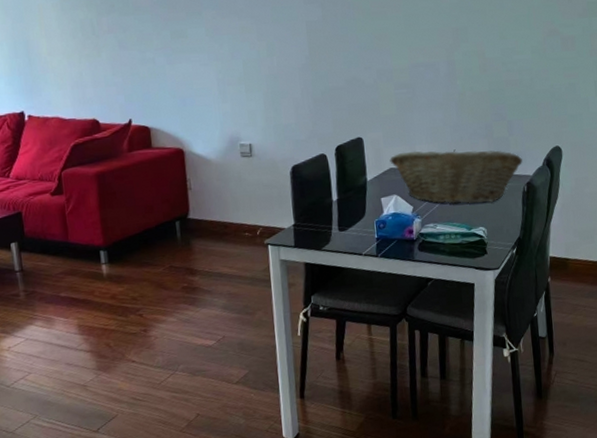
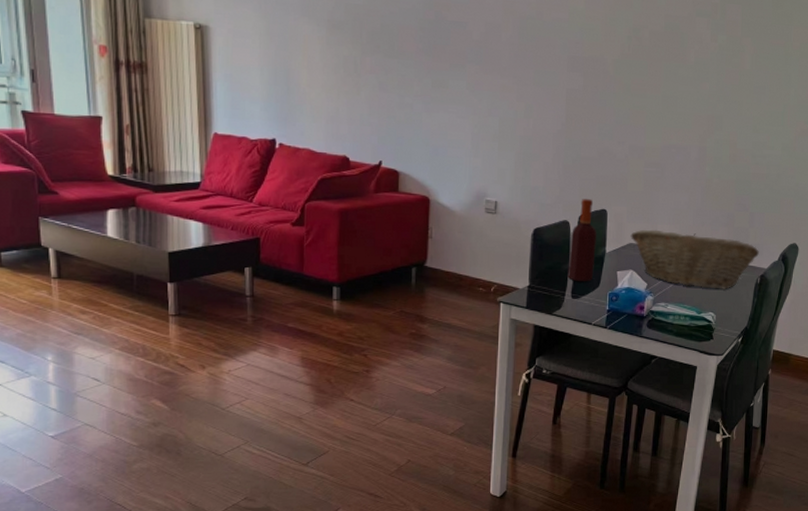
bottle: none [329,129,358,214] -> present [567,199,598,282]

